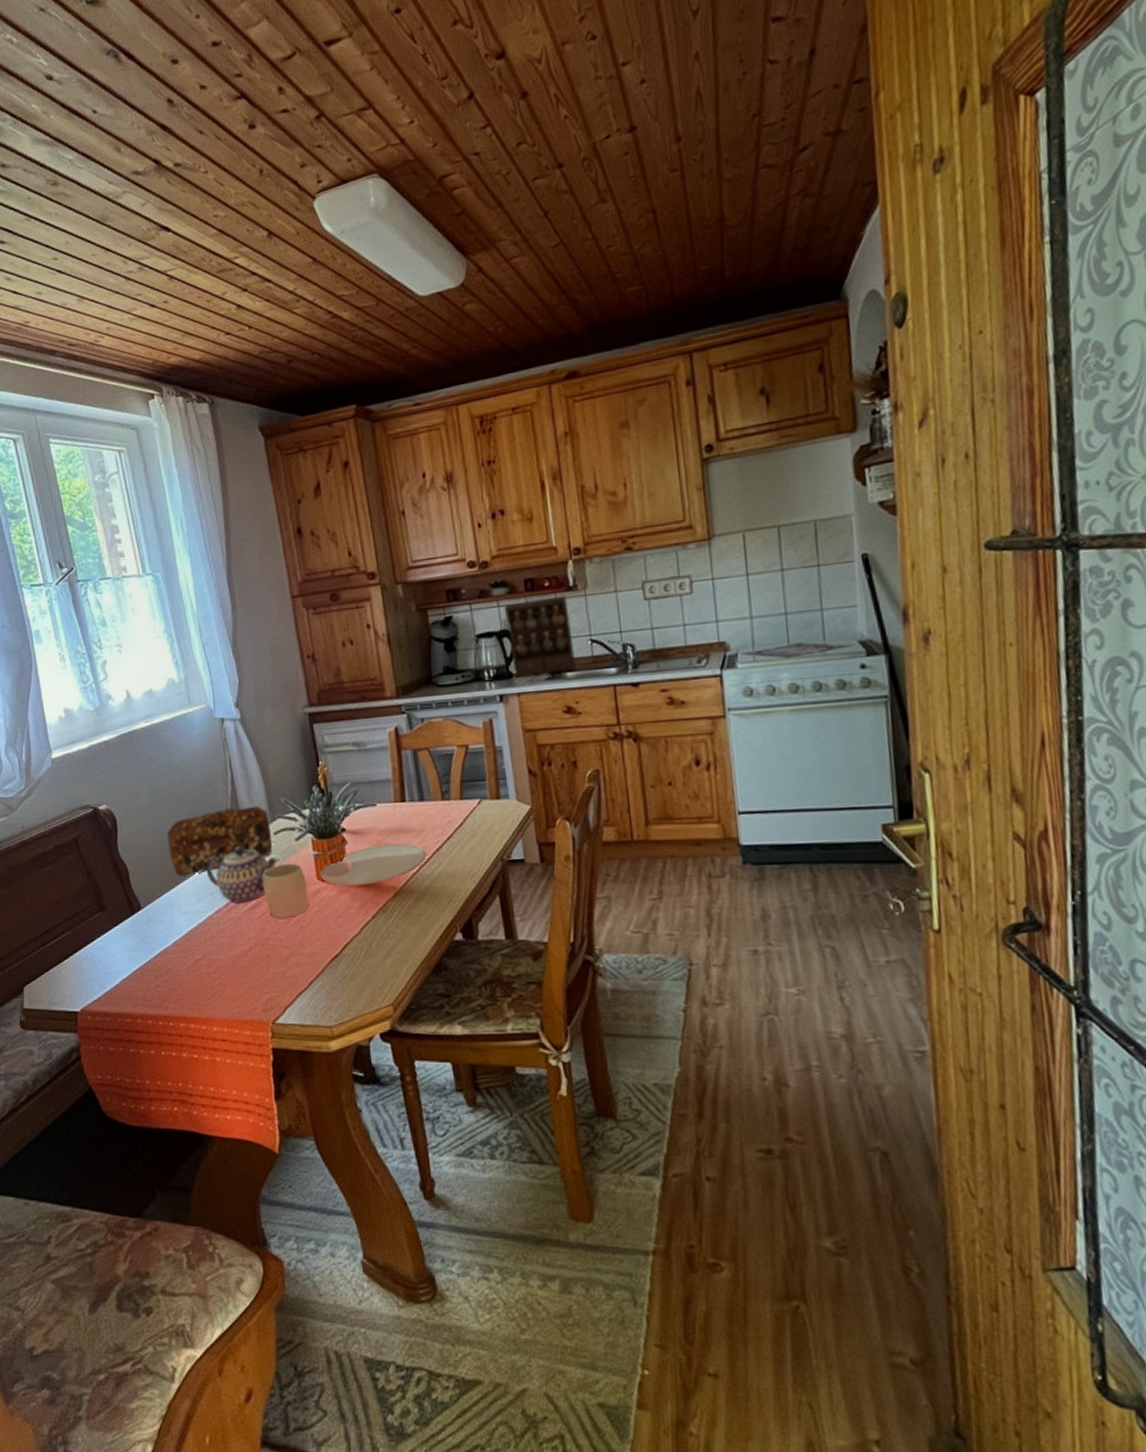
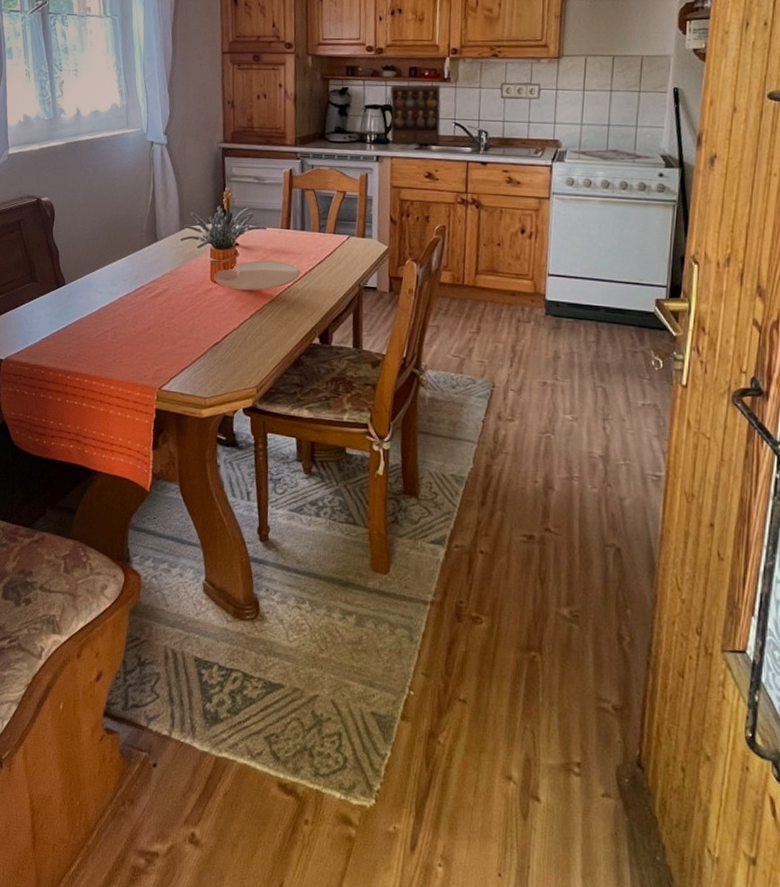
bread loaf: present [168,805,272,877] -> none [94,214,179,264]
teapot: present [206,845,280,904] -> none [122,245,183,292]
mug: present [263,863,310,919] -> none [166,264,202,309]

